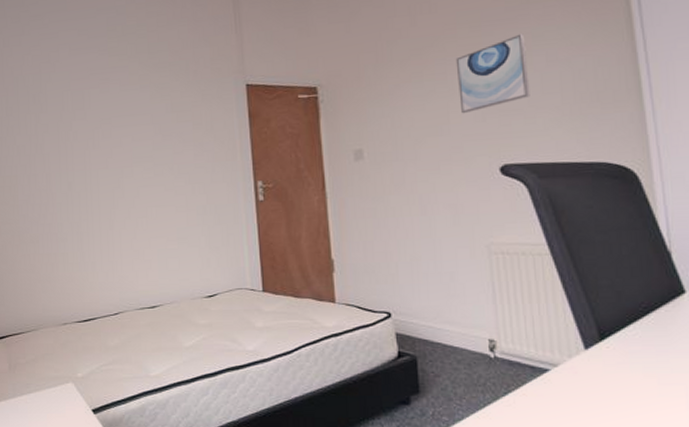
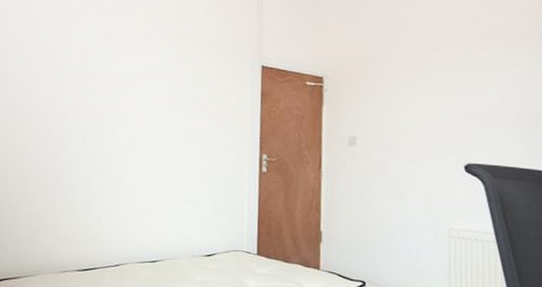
wall art: present [455,33,530,114] -> none [438,56,494,117]

